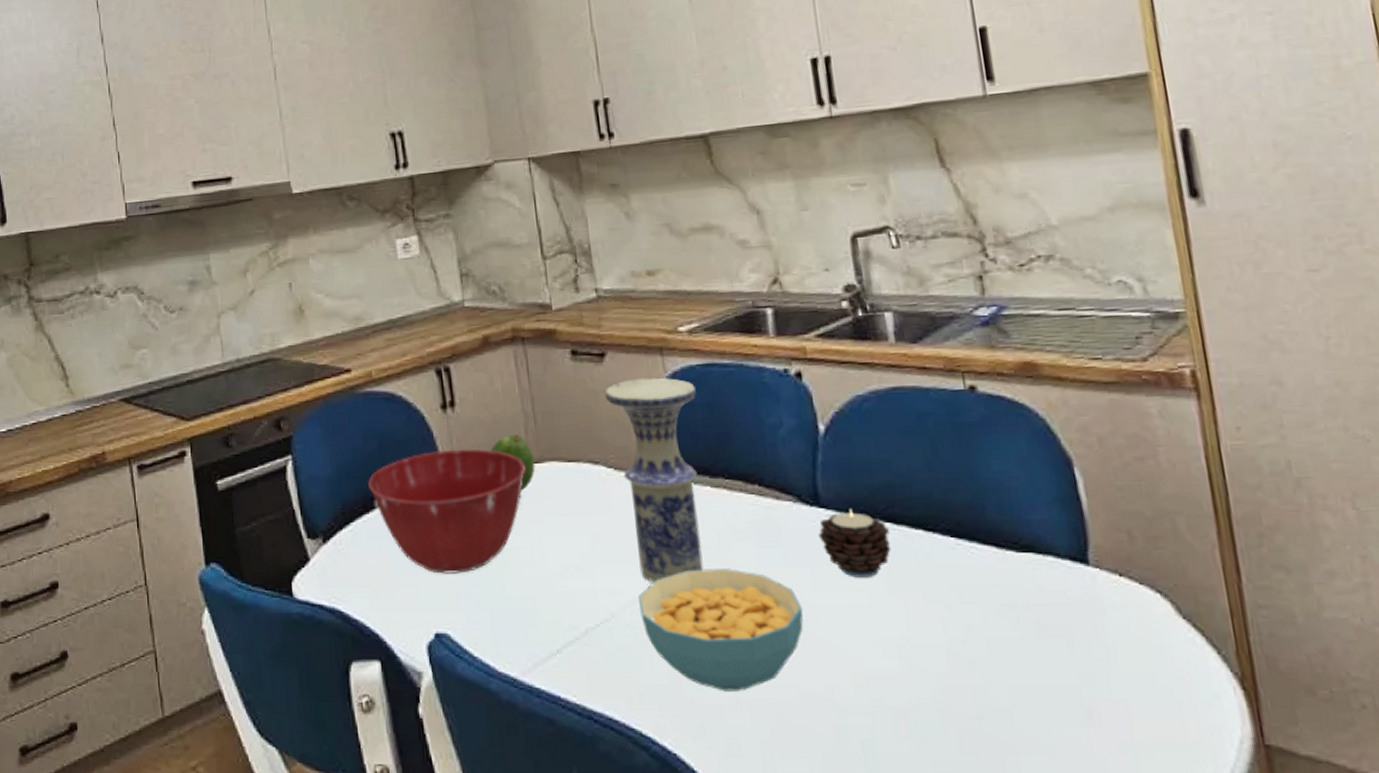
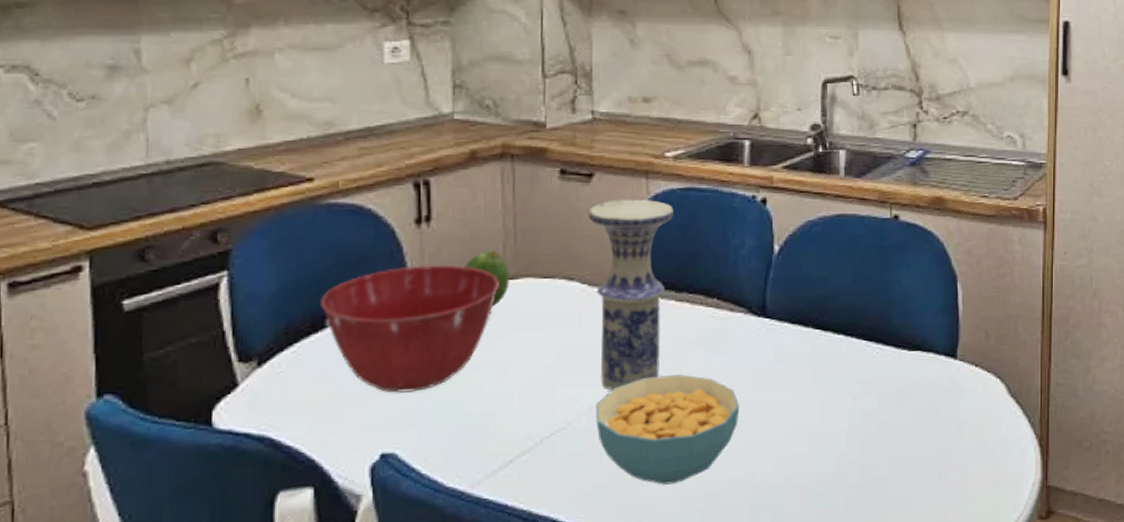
candle: present [818,509,892,578] -> none [761,319,818,377]

